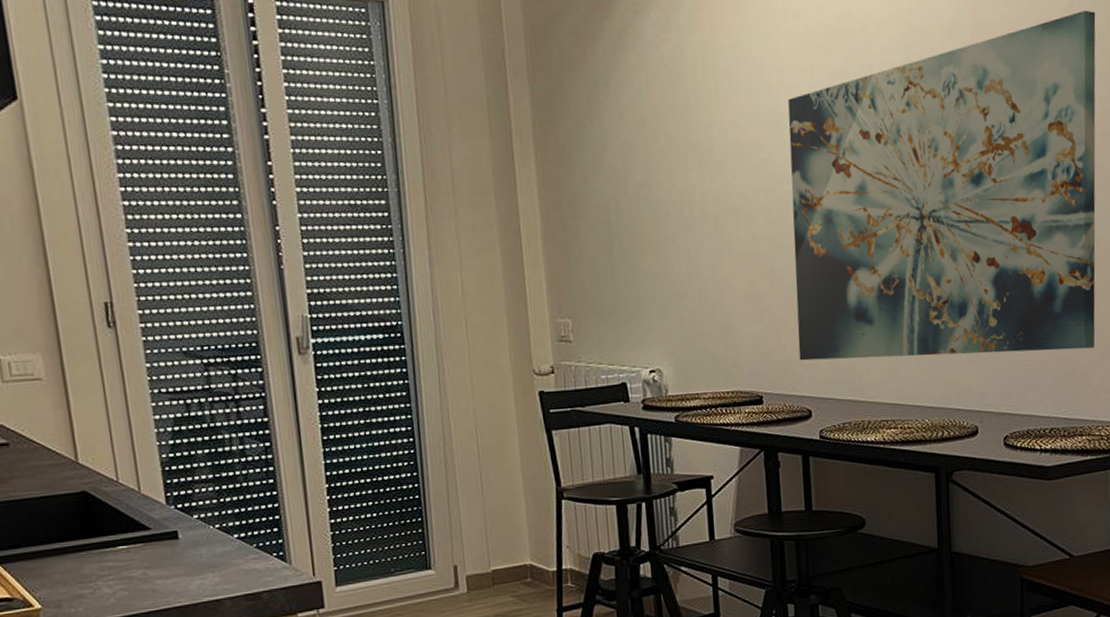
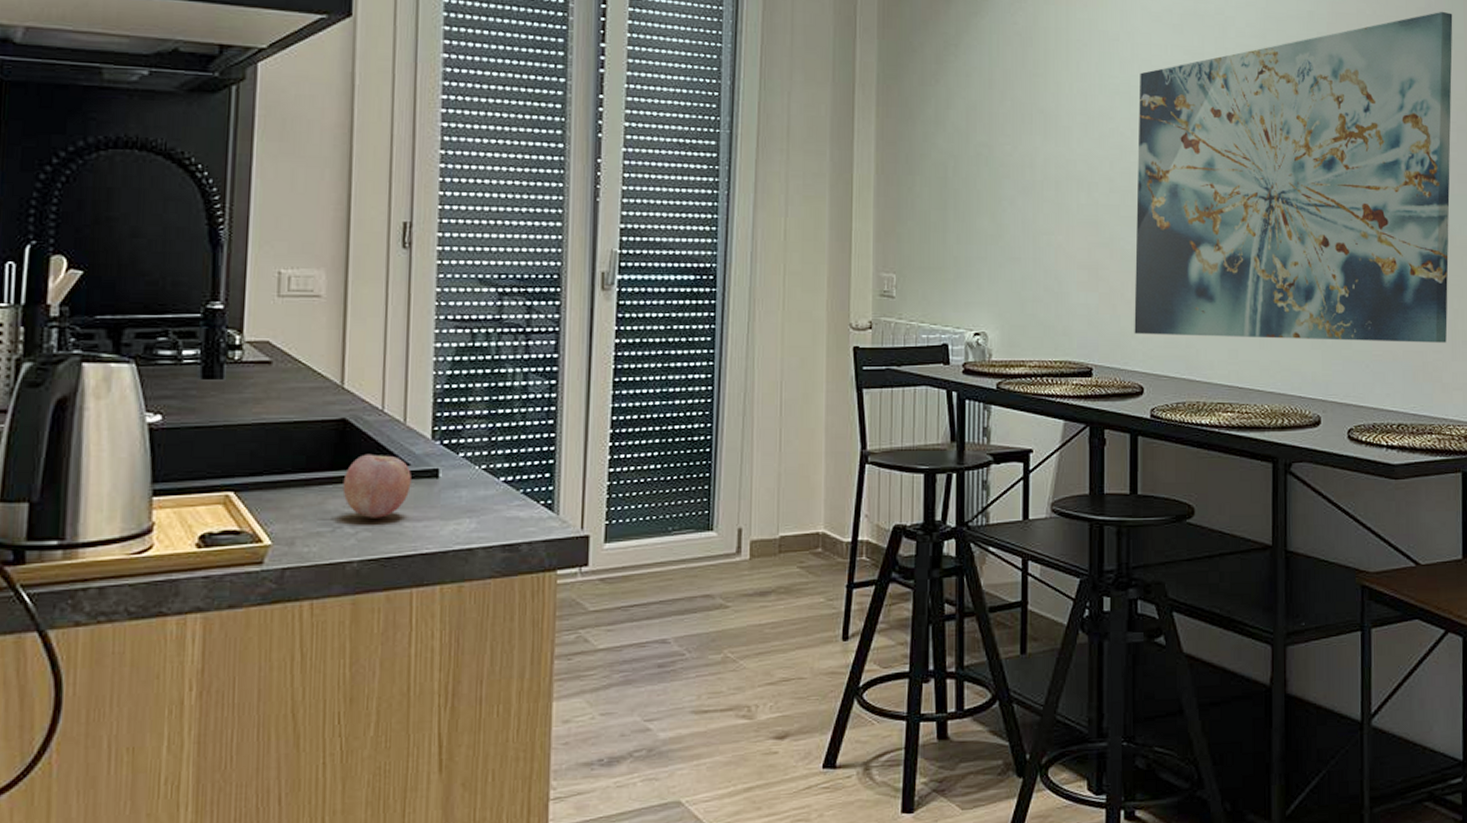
fruit: none [94,521,156,579] -> present [342,453,411,518]

